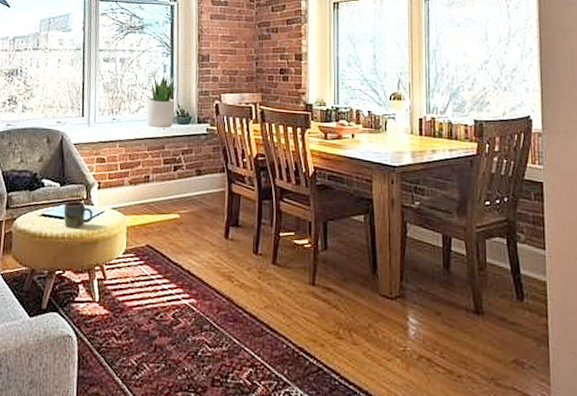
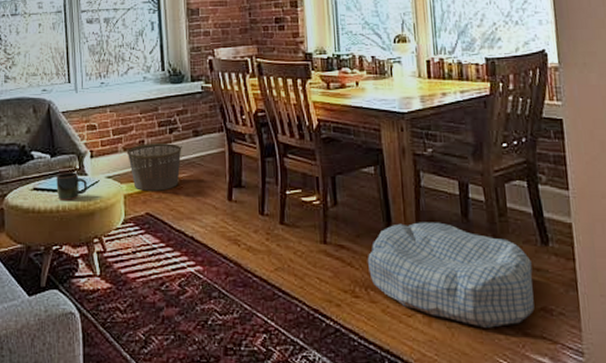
basket: none [132,179,185,225] -> present [126,143,182,191]
planter: present [147,74,176,129] -> none [137,31,166,90]
dog bed: none [352,271,507,376] -> present [367,222,535,328]

